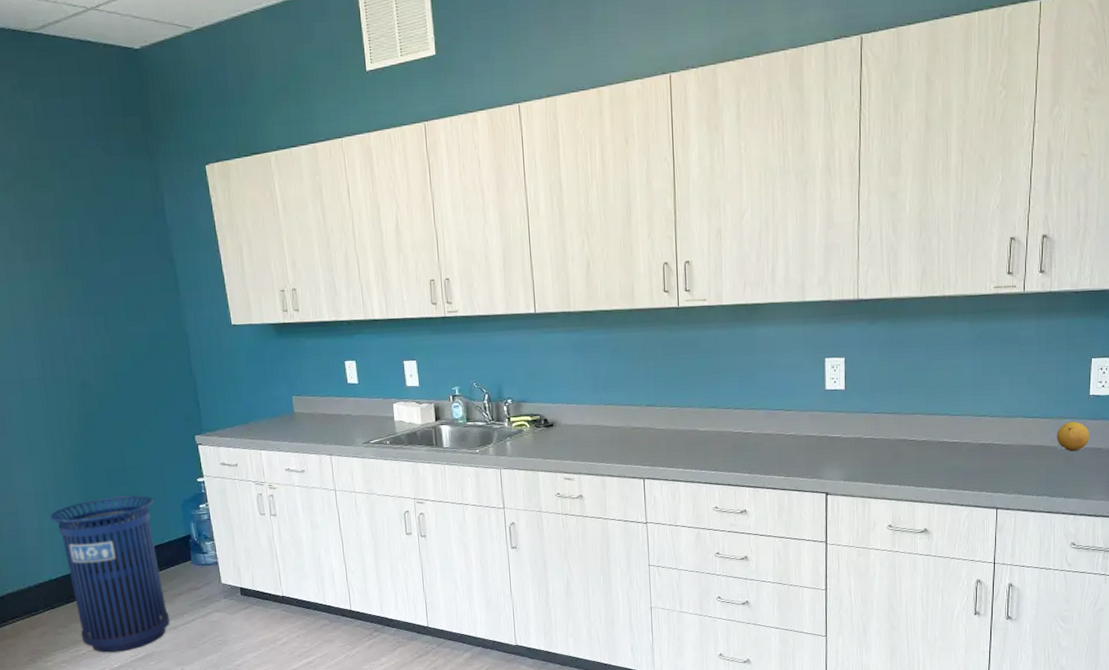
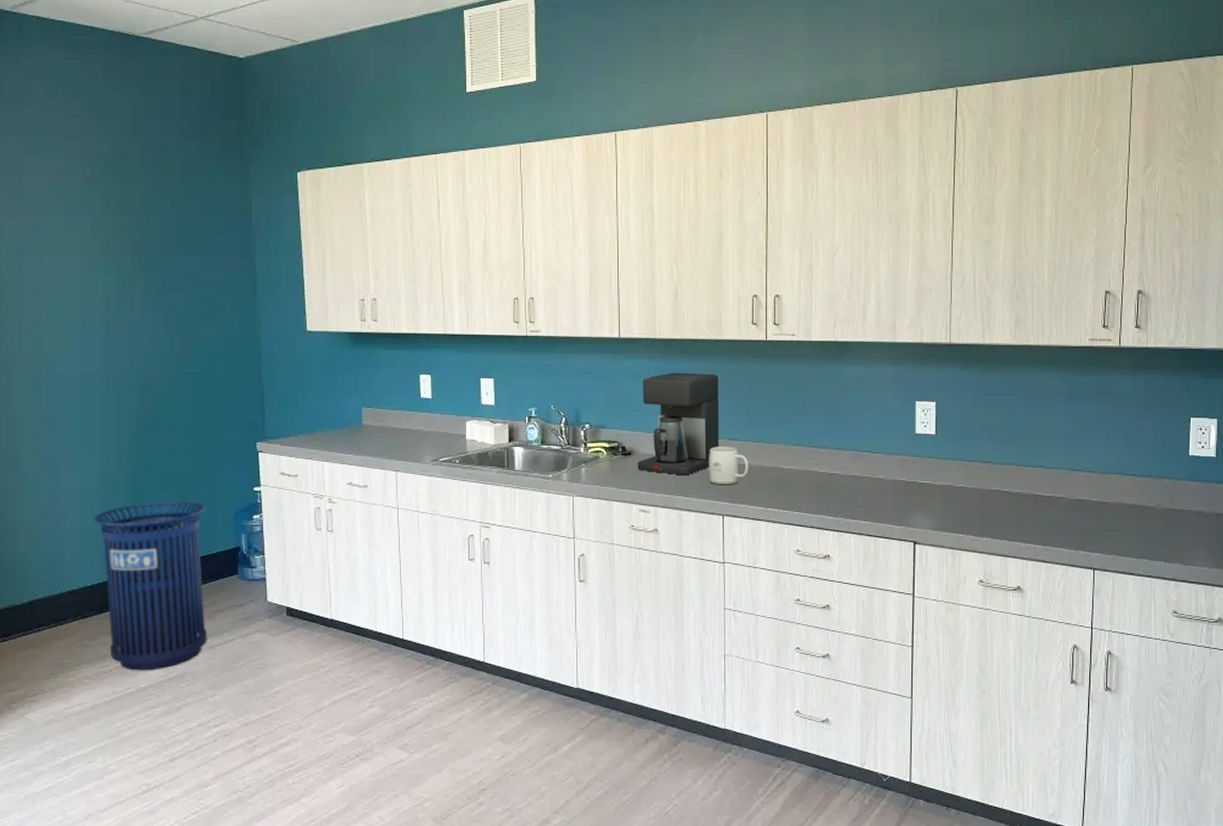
coffee maker: none [559,343,637,444] -> present [637,372,719,476]
mug: none [627,412,667,450] -> present [708,446,749,485]
fruit: present [1056,421,1090,452] -> none [1155,482,1190,513]

